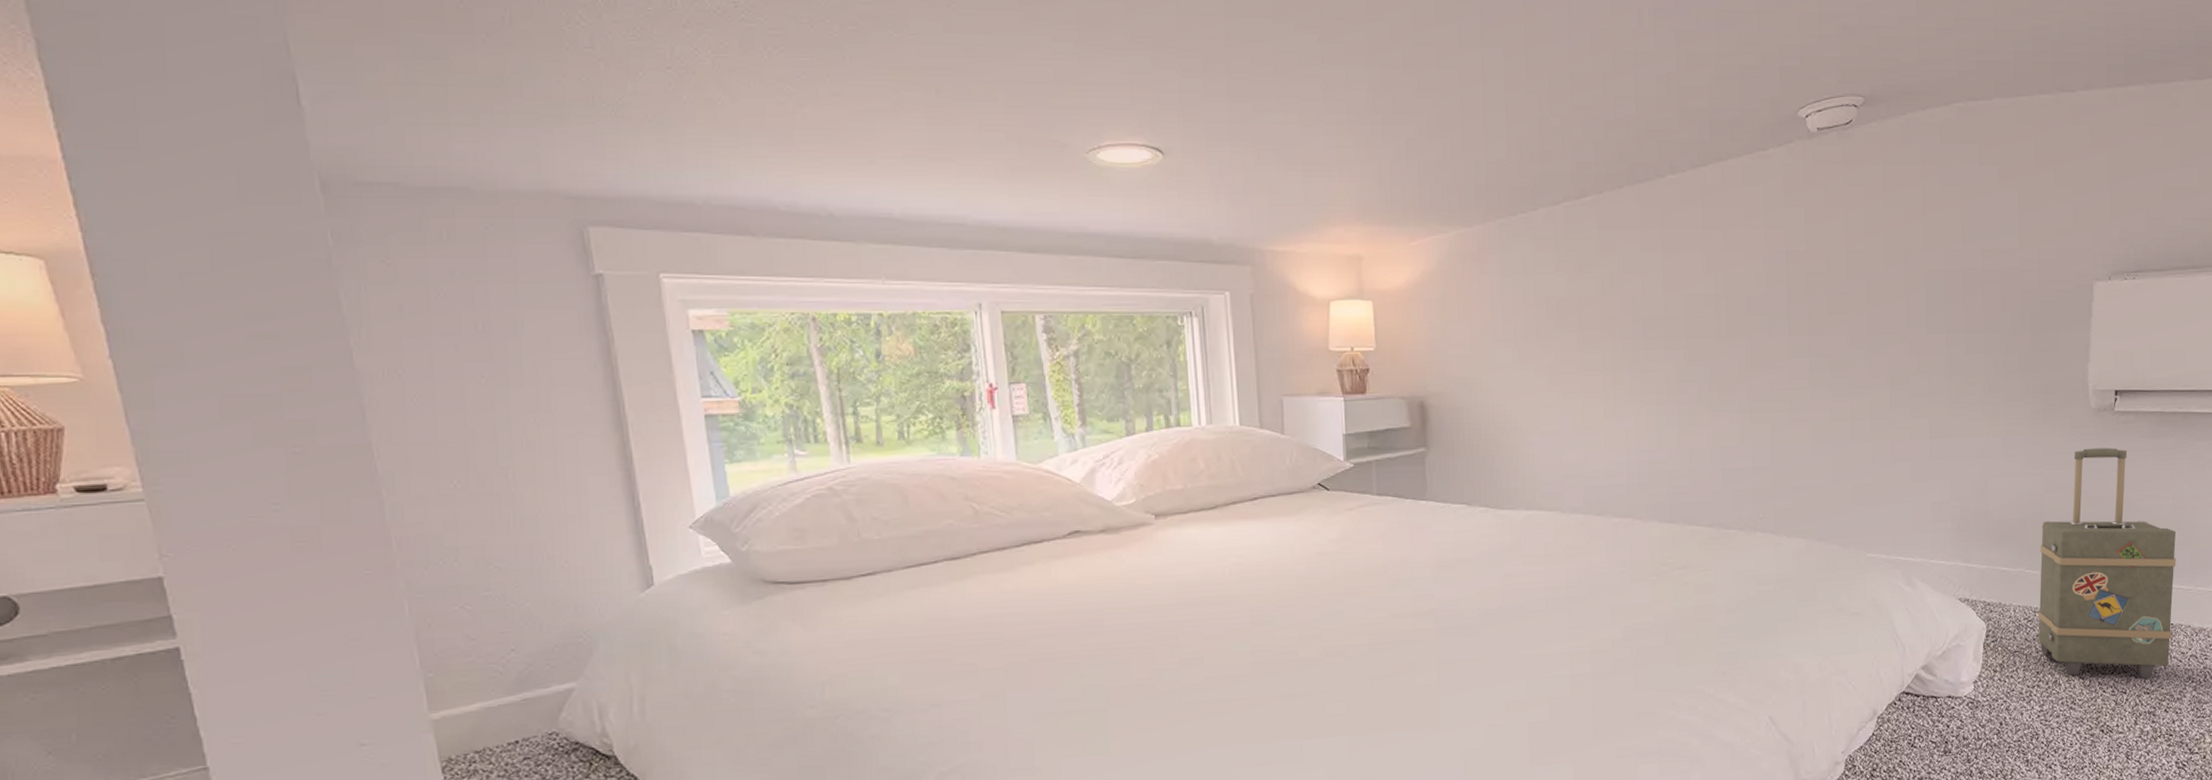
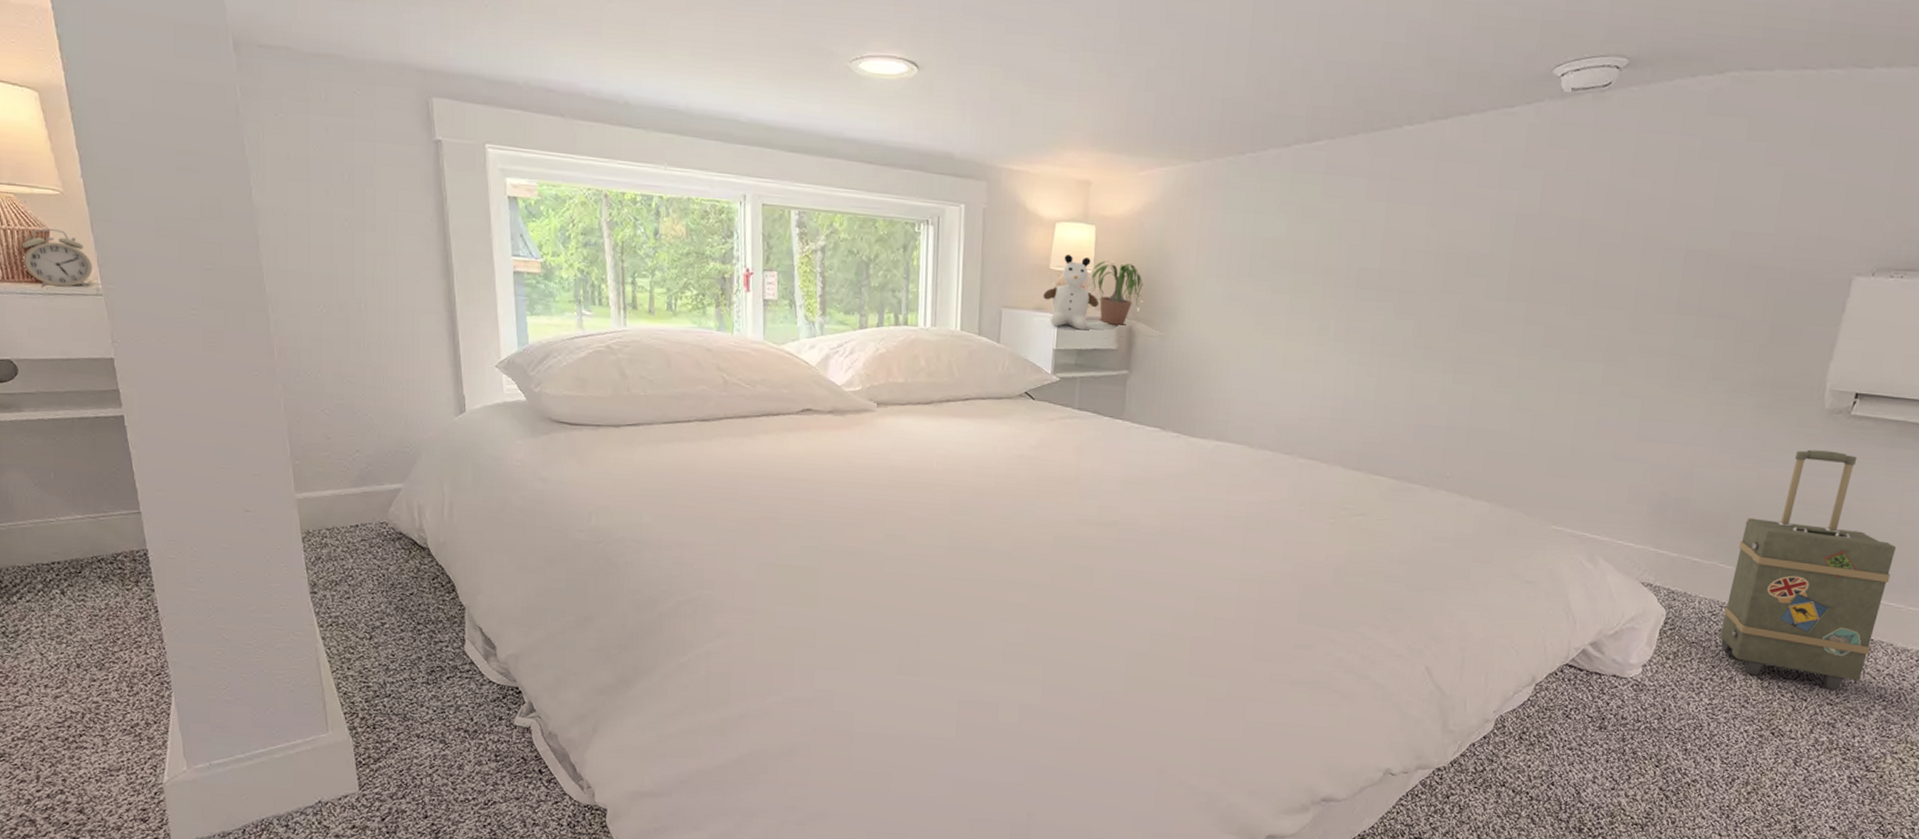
alarm clock: none [22,425,129,500] -> present [21,228,92,288]
stuffed animal: none [1325,334,1386,411] -> present [1043,255,1100,330]
potted plant: none [1370,336,1430,402] -> present [1086,260,1143,325]

